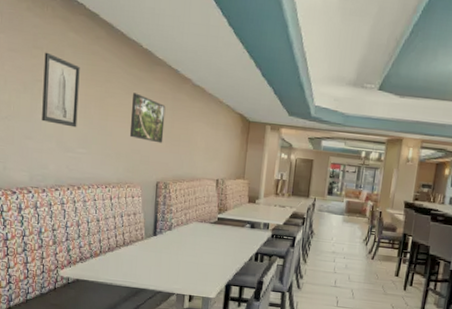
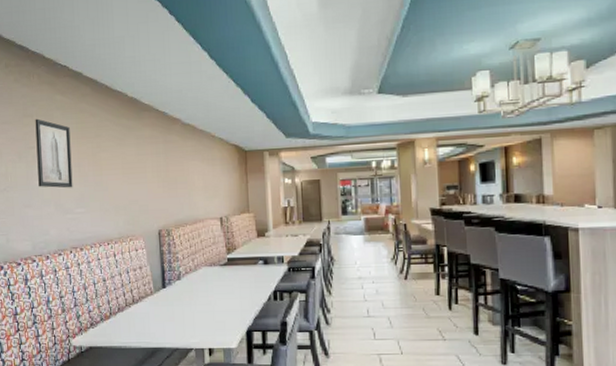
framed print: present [129,93,166,144] -> none [124,142,160,190]

